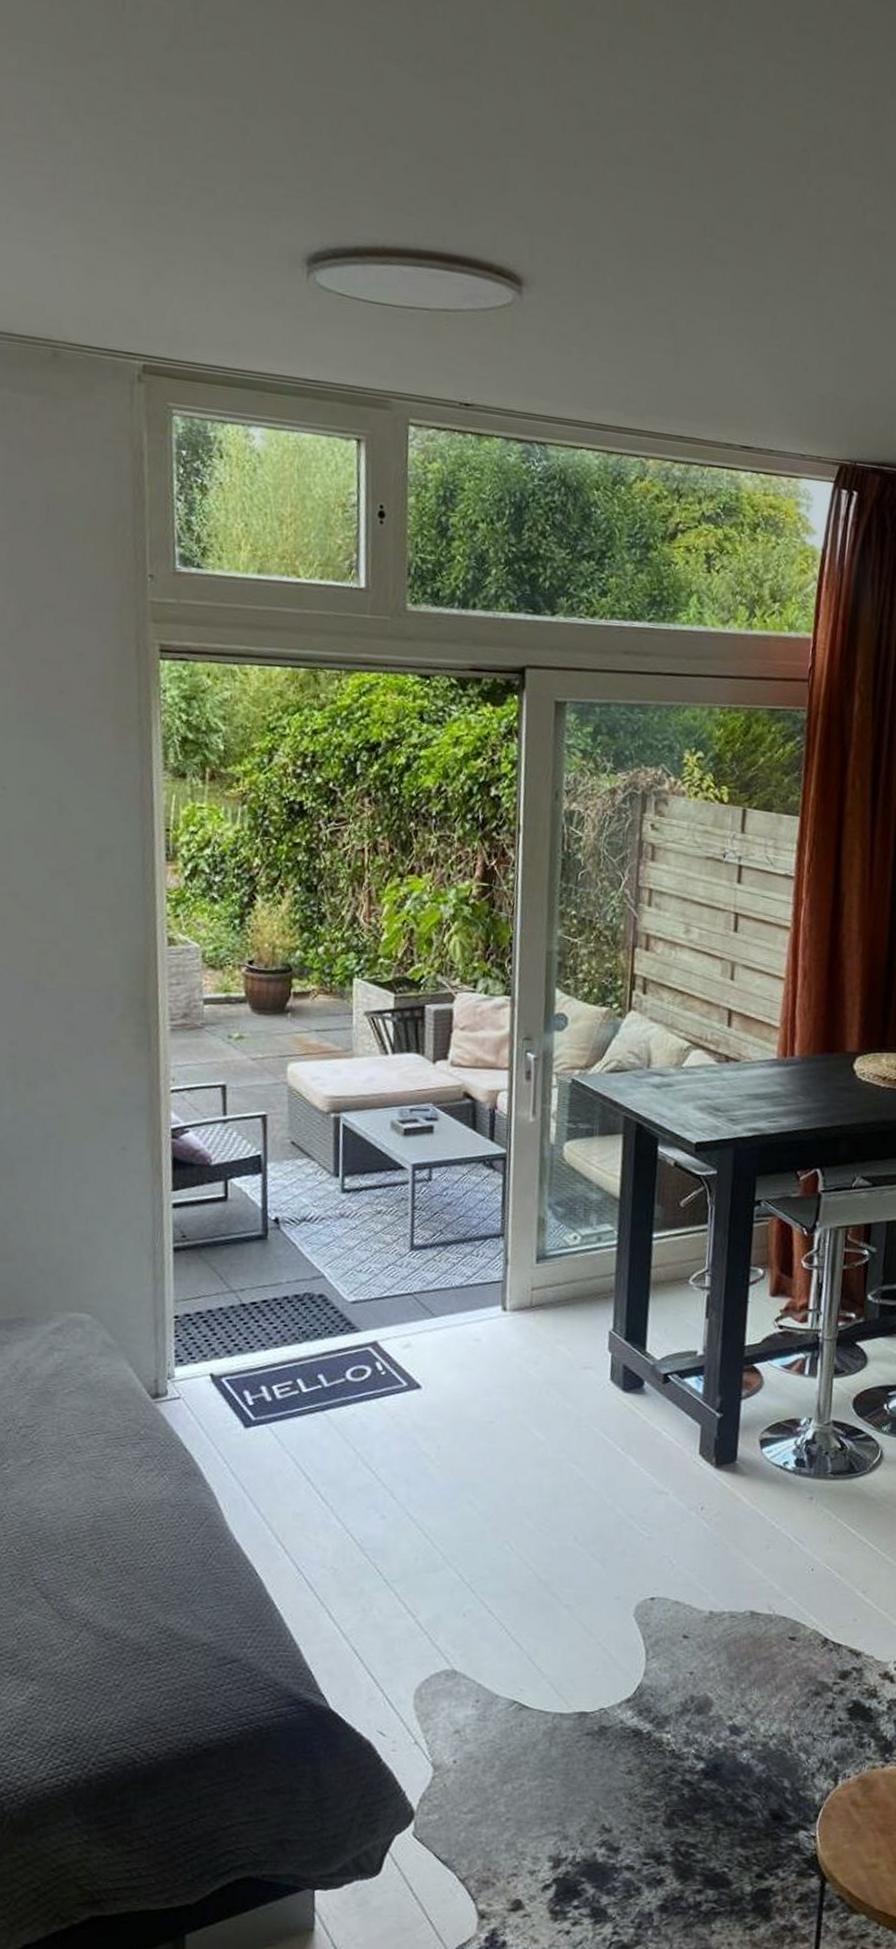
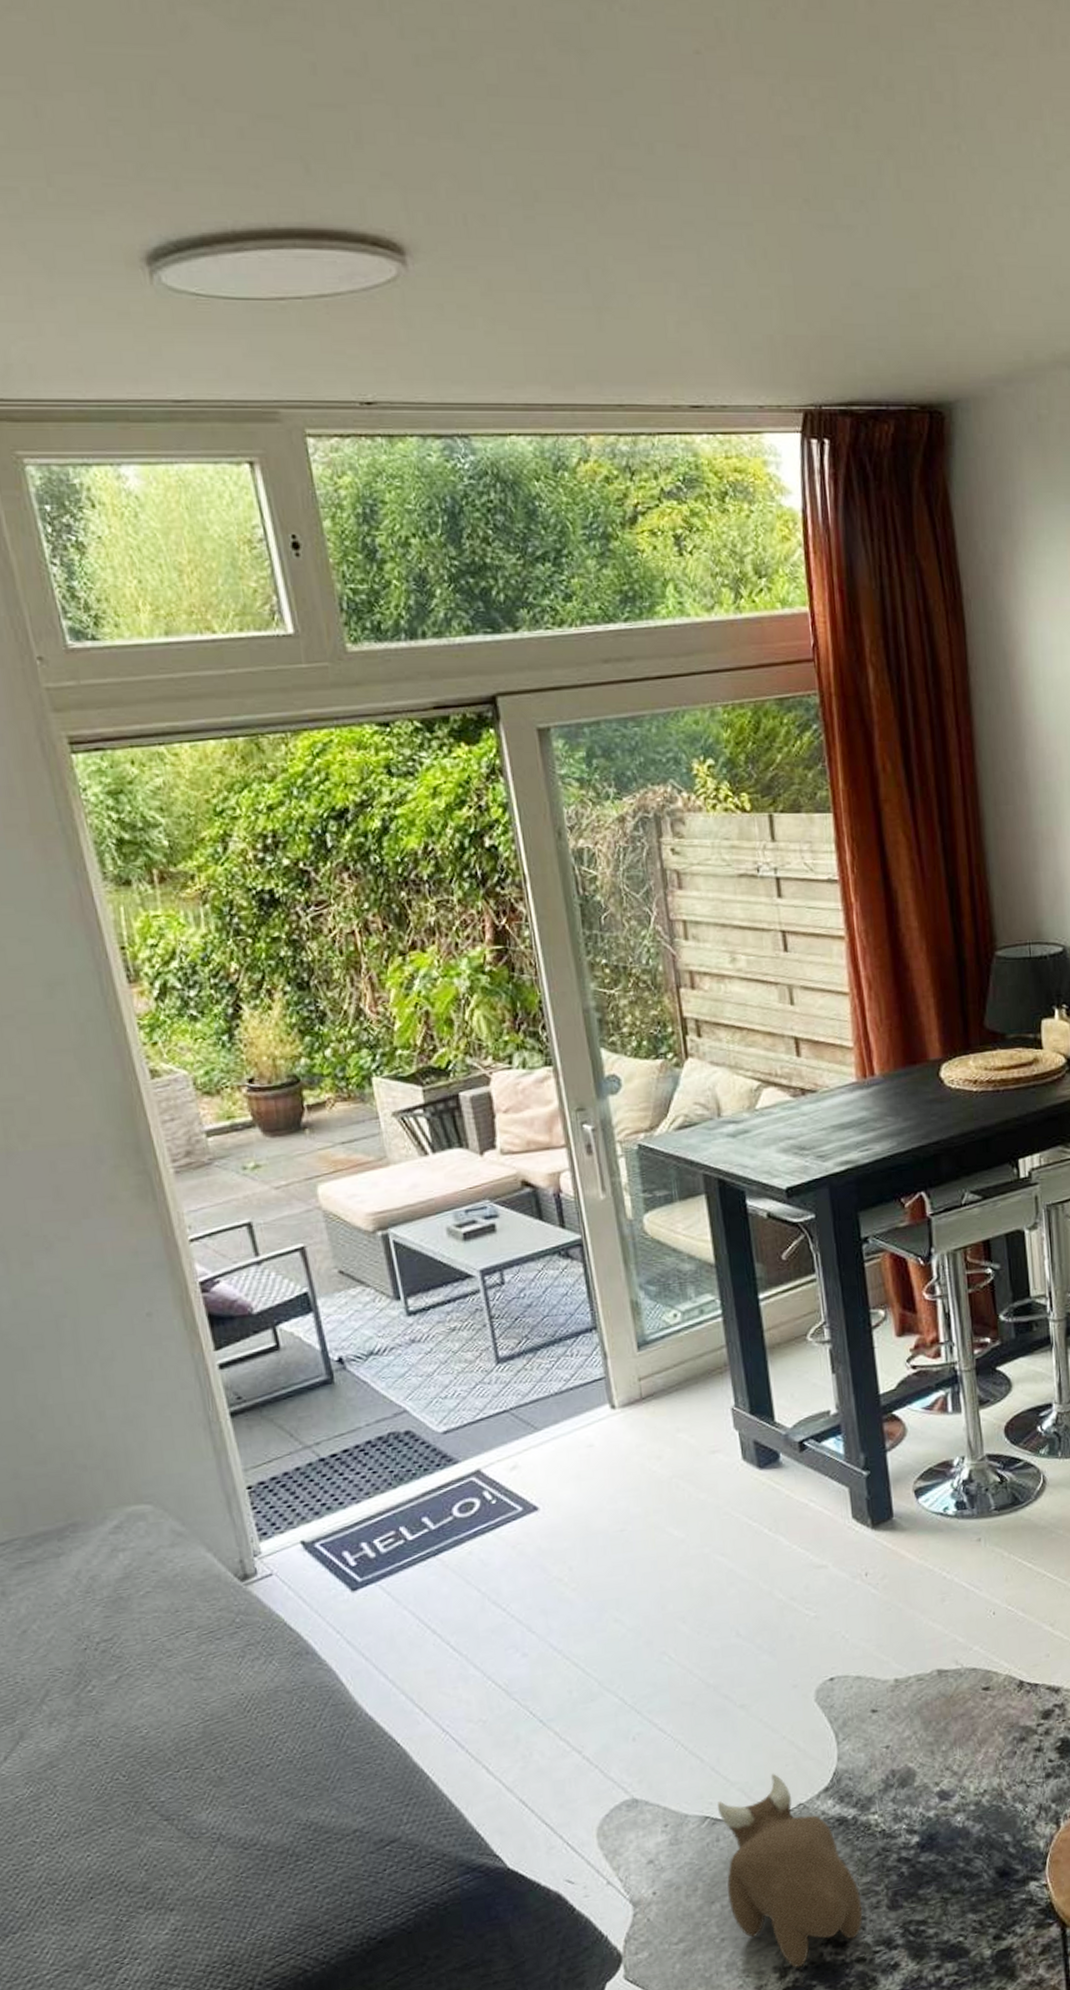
plush toy: none [520,1674,641,1862] -> present [718,1773,863,1968]

